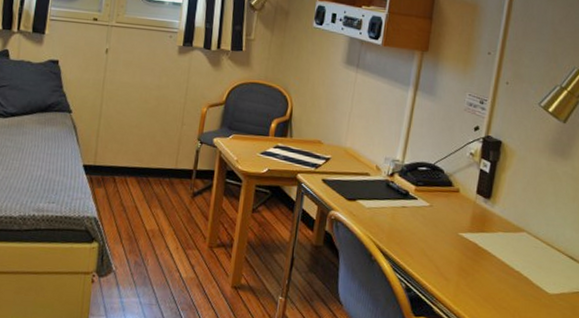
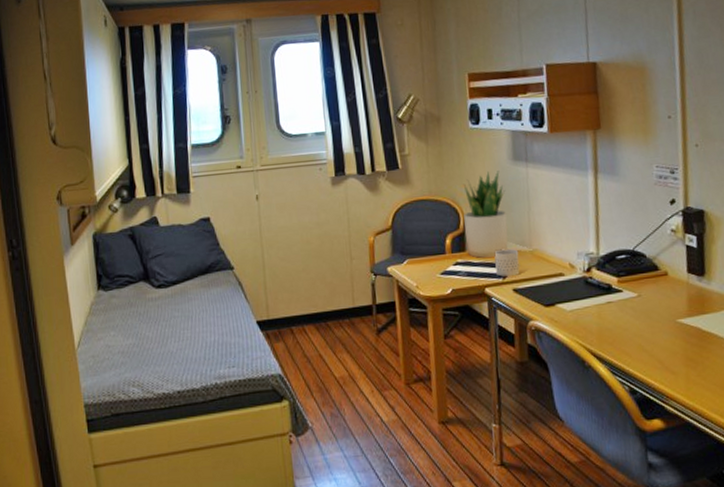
planter: none [289,70,334,148] -> present [463,171,509,259]
mug: none [310,141,334,168] -> present [494,248,520,277]

